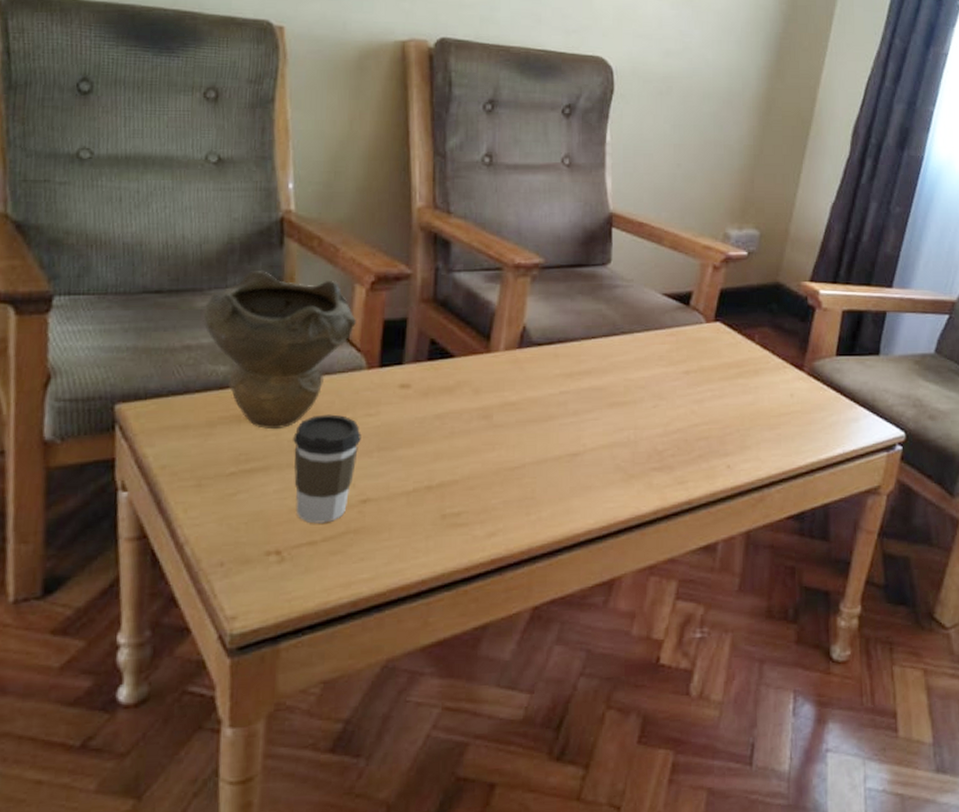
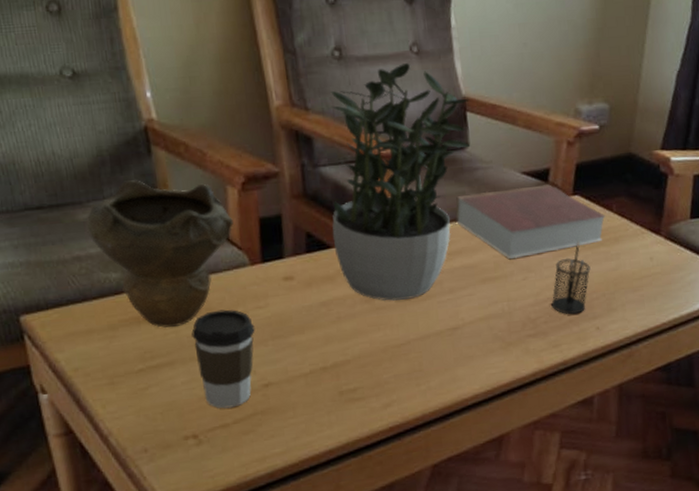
potted plant: none [457,175,617,419] -> present [330,63,471,301]
book: none [588,308,747,383] -> present [455,184,606,259]
pencil holder: none [681,371,726,449] -> present [551,242,591,315]

